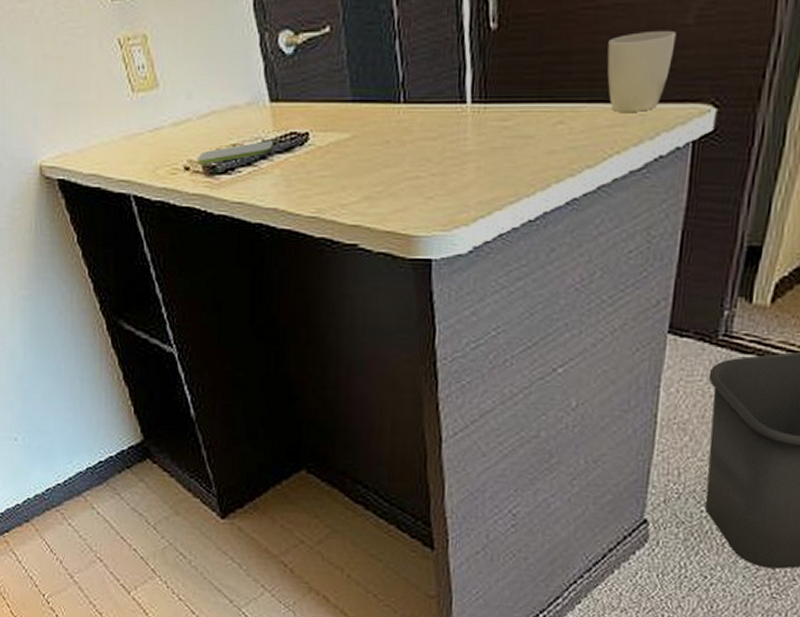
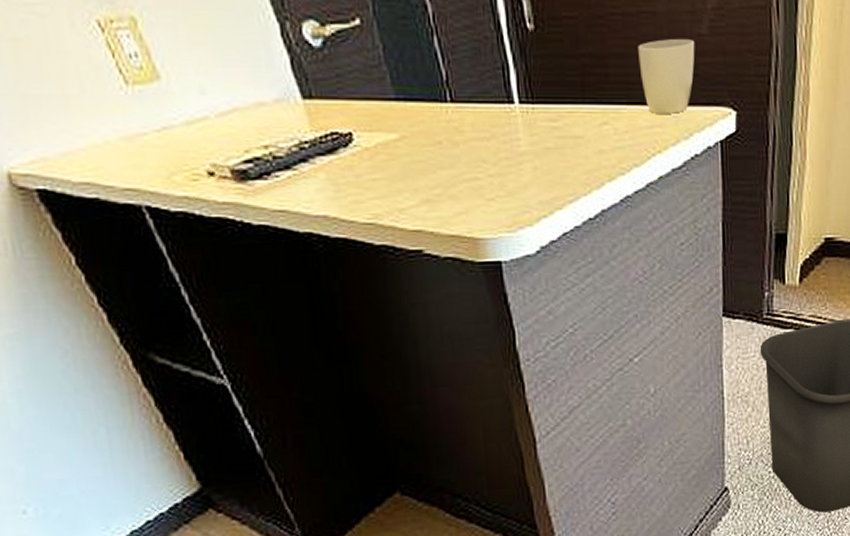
phone: present [198,141,274,165] -> none [223,142,314,169]

